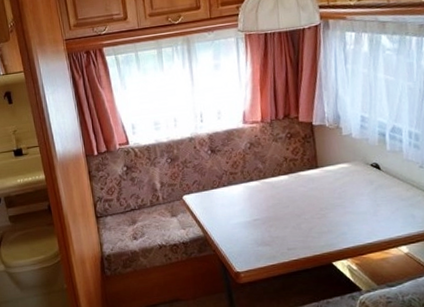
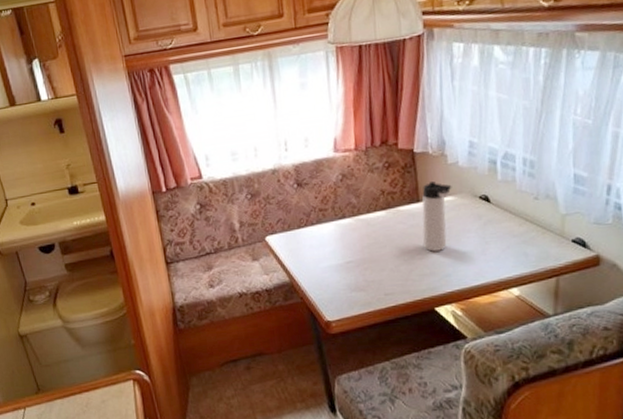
thermos bottle: none [320,150,347,212] -> present [422,181,452,252]

